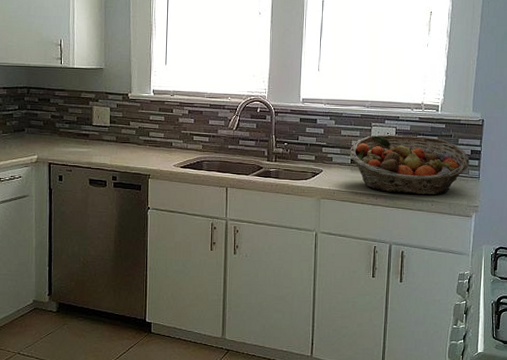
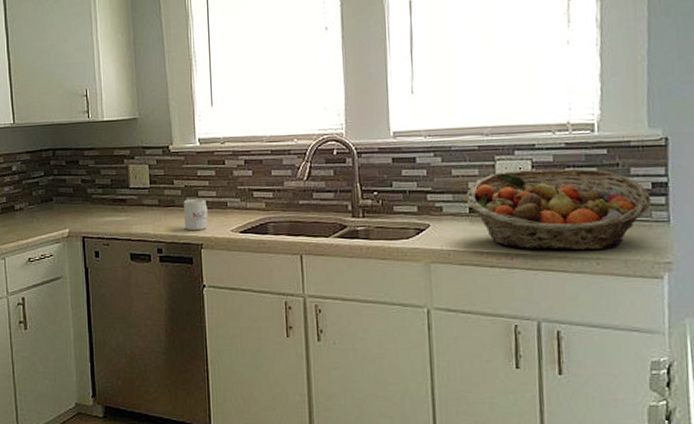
mug: none [136,138,156,163] -> present [184,199,208,230]

